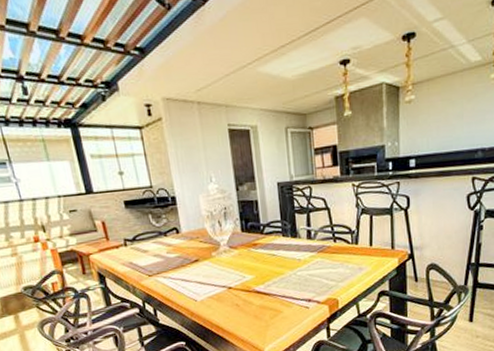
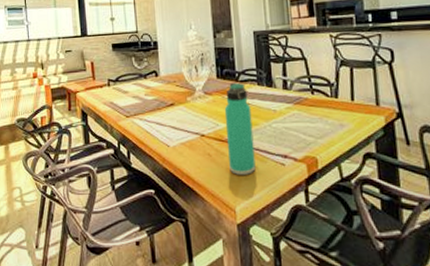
thermos bottle: none [250,235,282,321] -> present [224,82,256,175]

